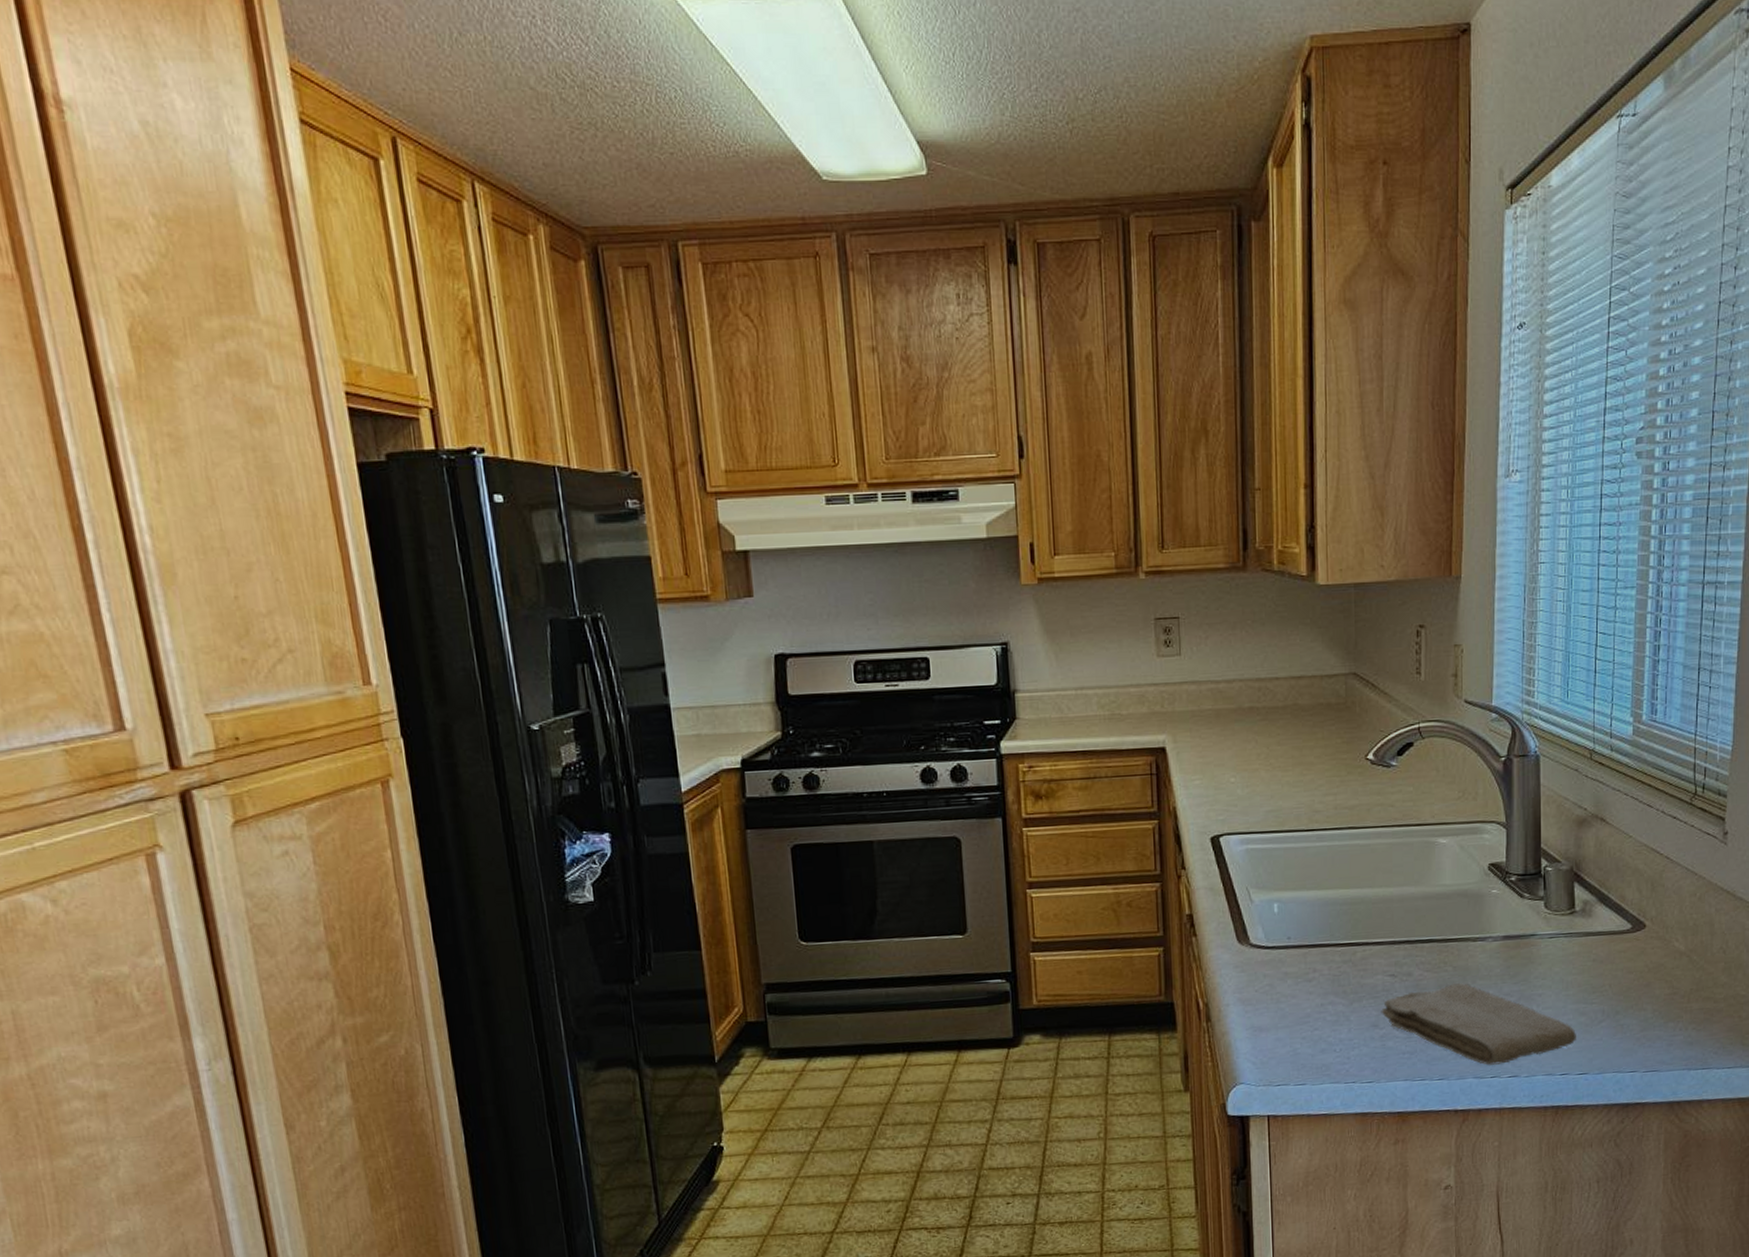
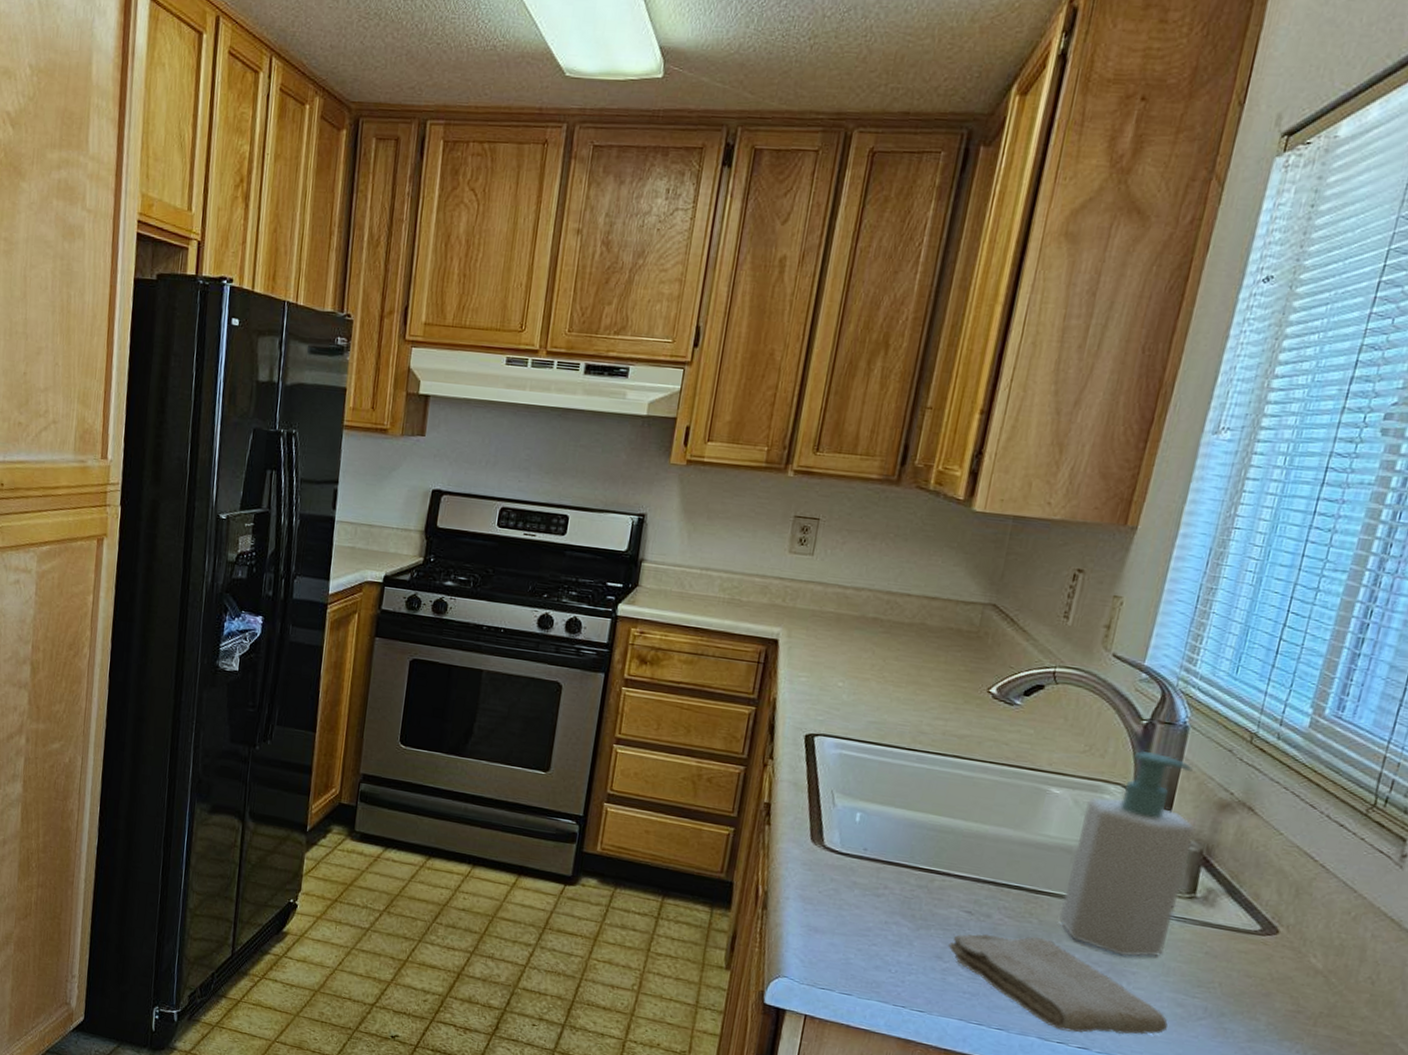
soap bottle: none [1468,784,1563,982] -> present [1058,750,1196,957]

